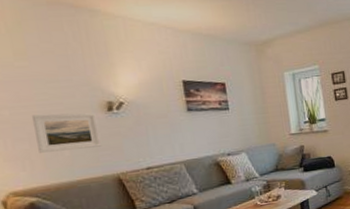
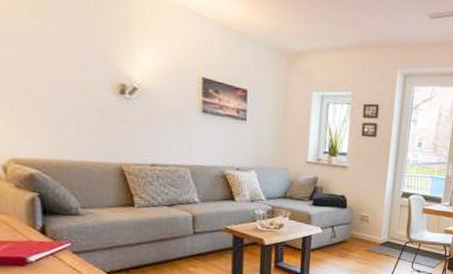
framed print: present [31,113,102,153] -> none [41,81,109,131]

